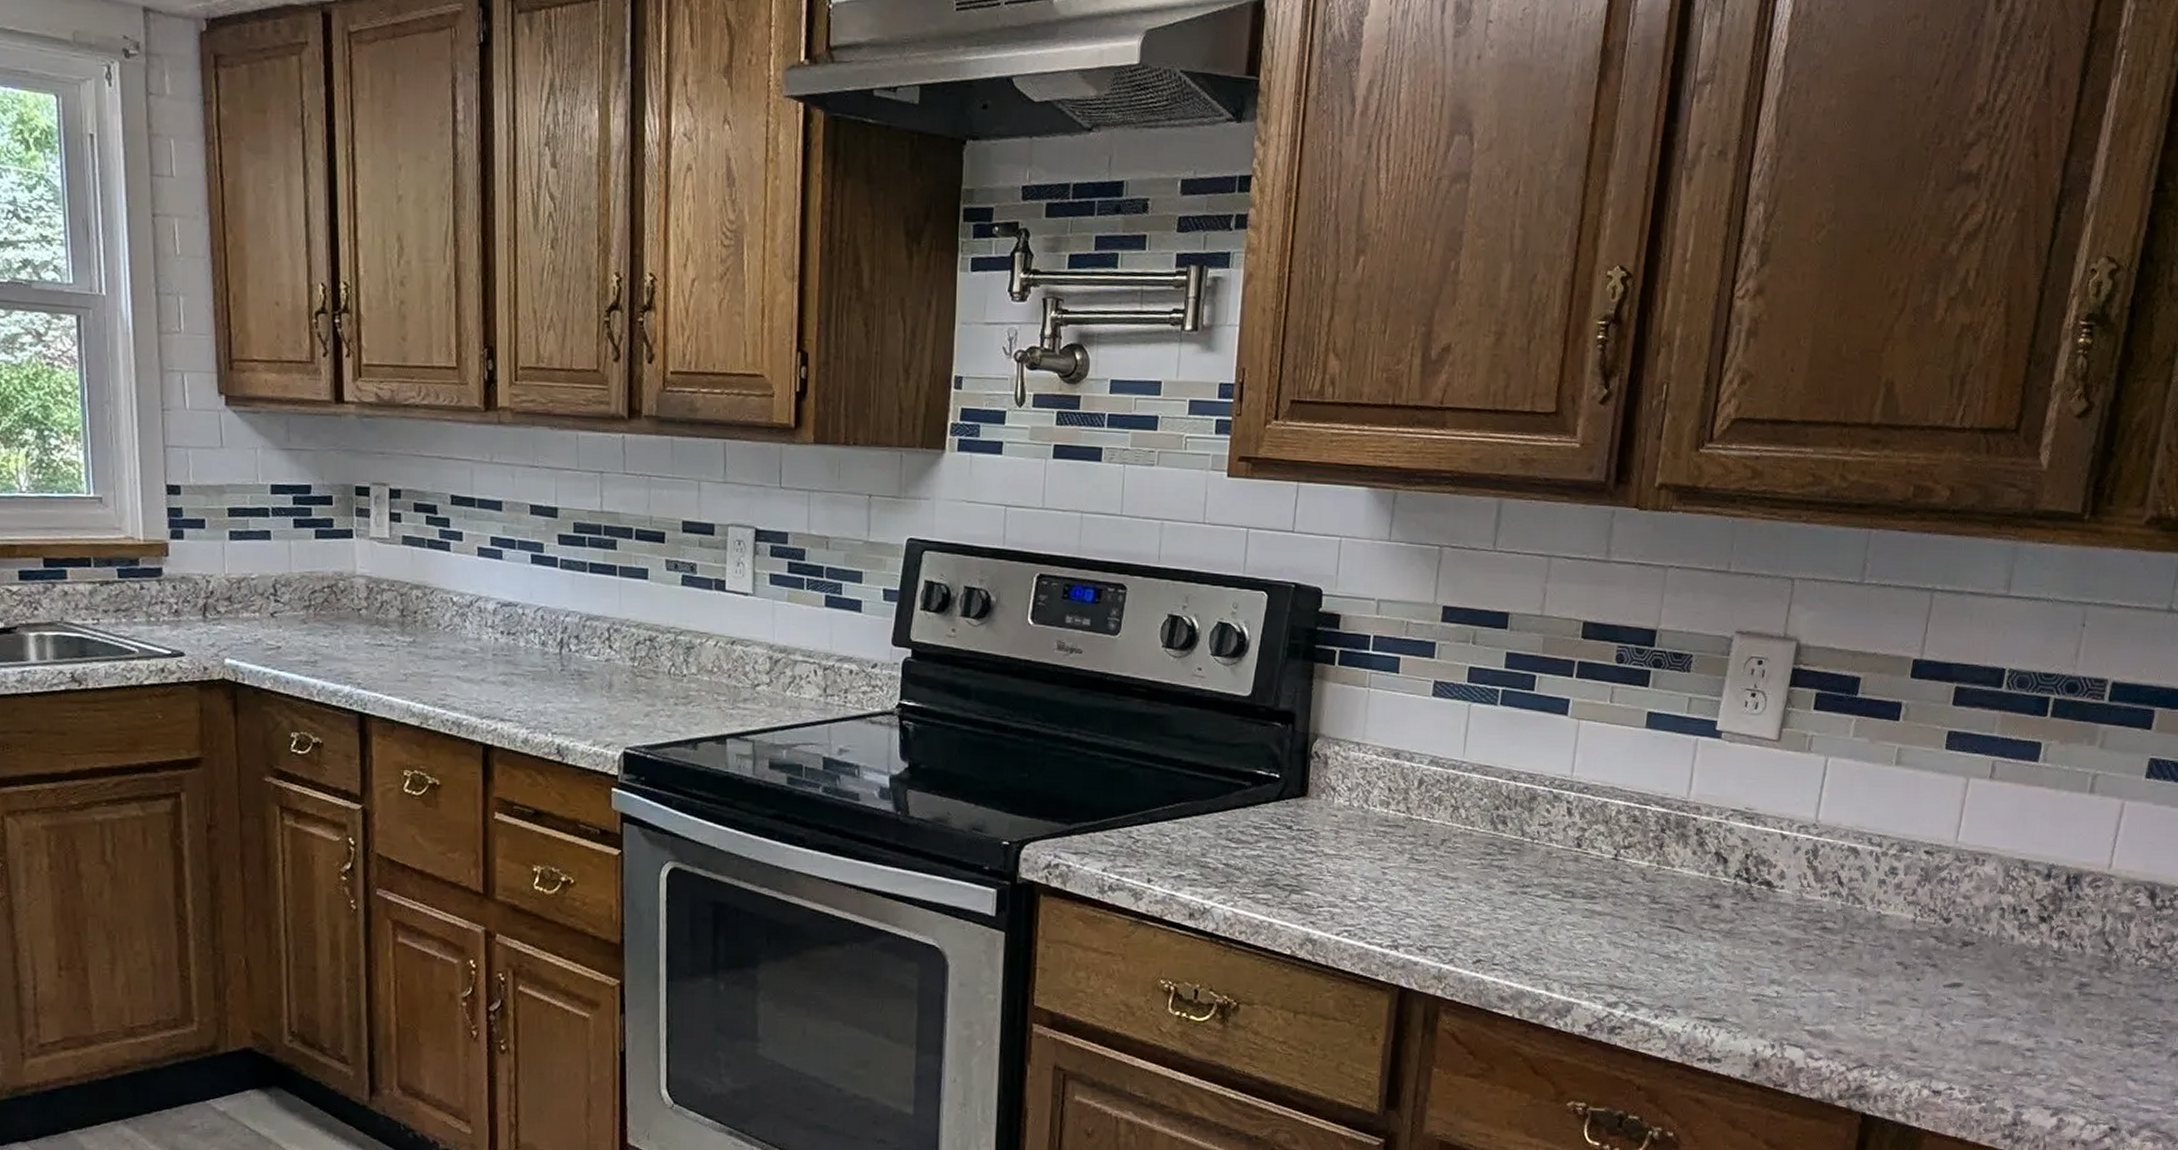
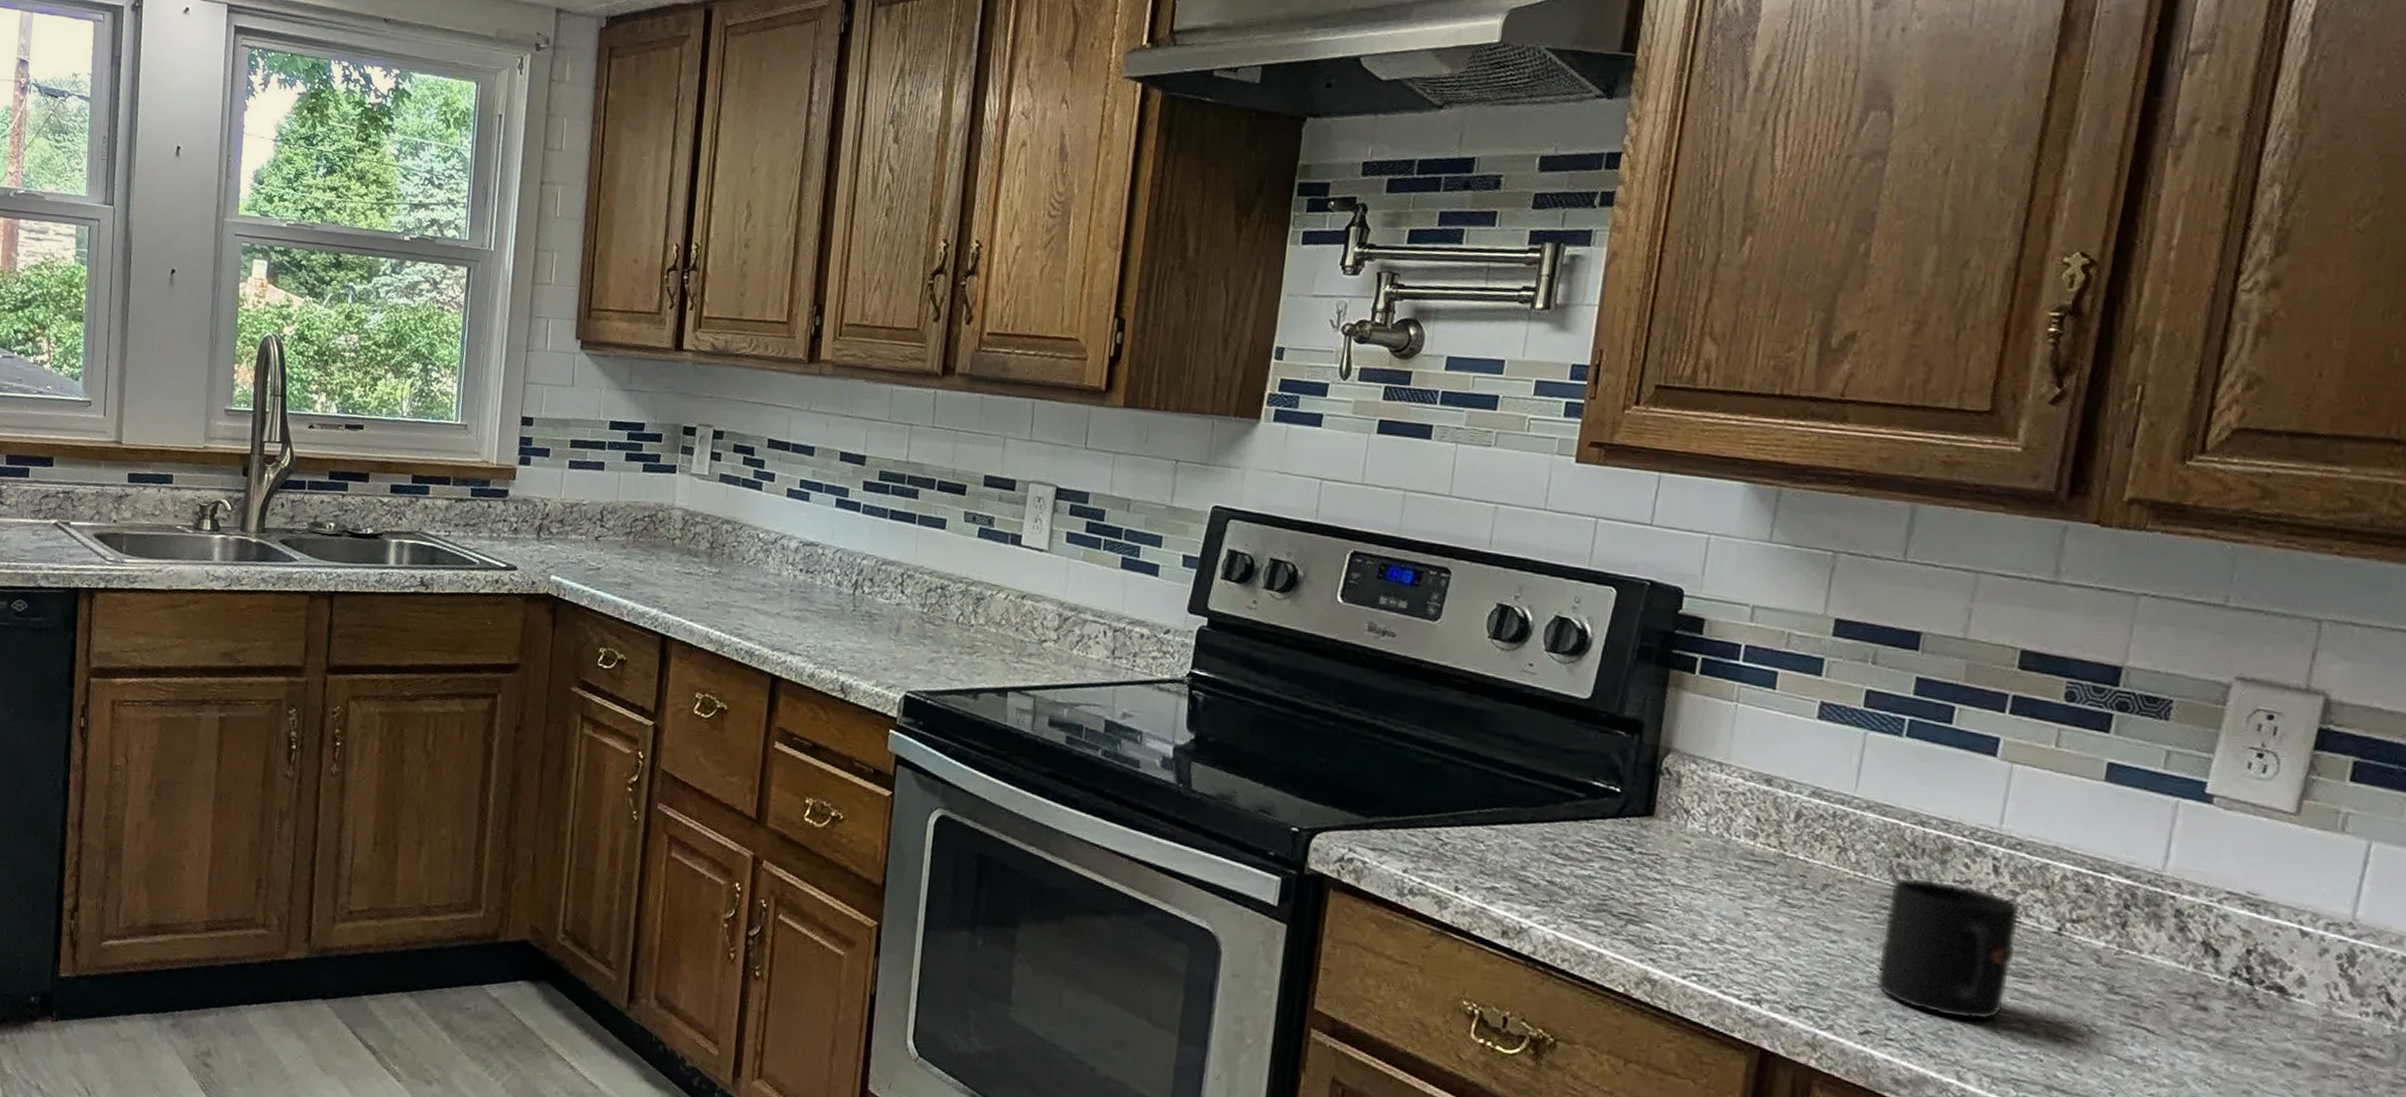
mug: none [1483,825,1589,940] -> present [1875,877,2021,1021]

